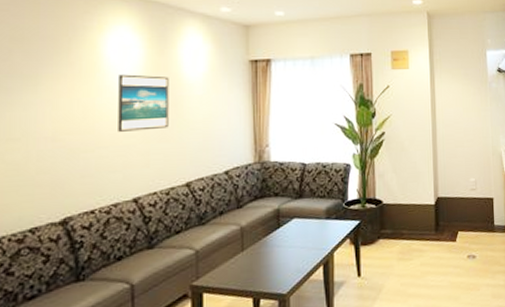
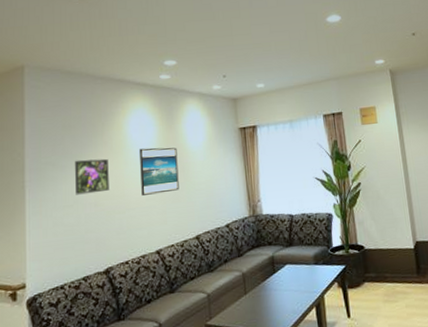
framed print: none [25,82,75,126] -> present [75,158,109,195]

